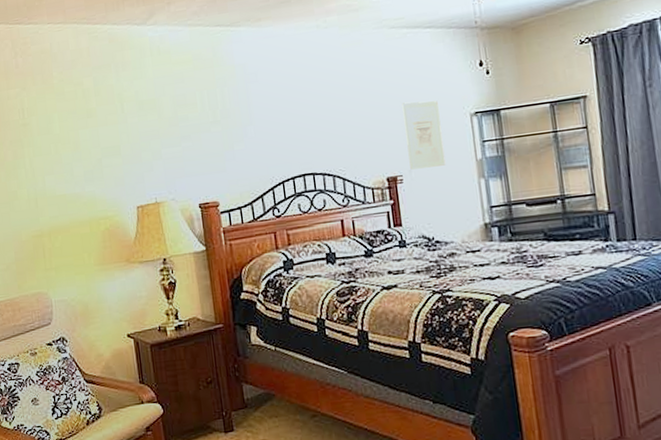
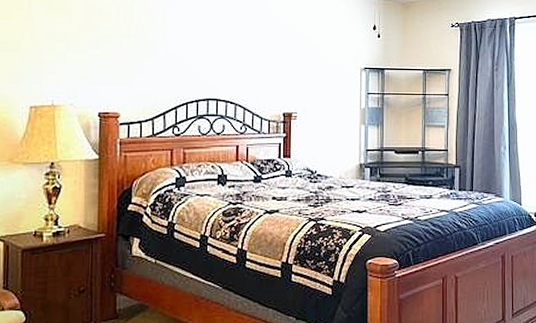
wall art: present [402,101,446,170] -> none [305,49,335,109]

